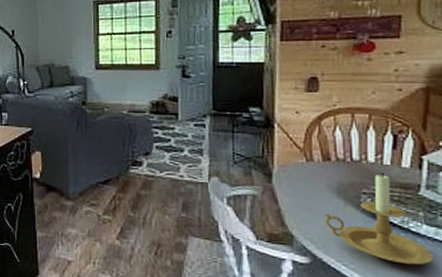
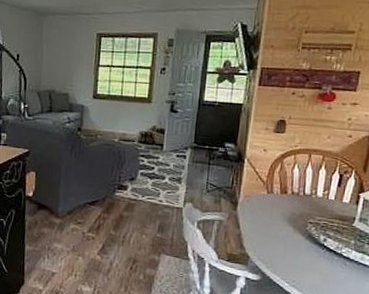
candle holder: present [323,172,433,265] -> none [275,205,357,284]

